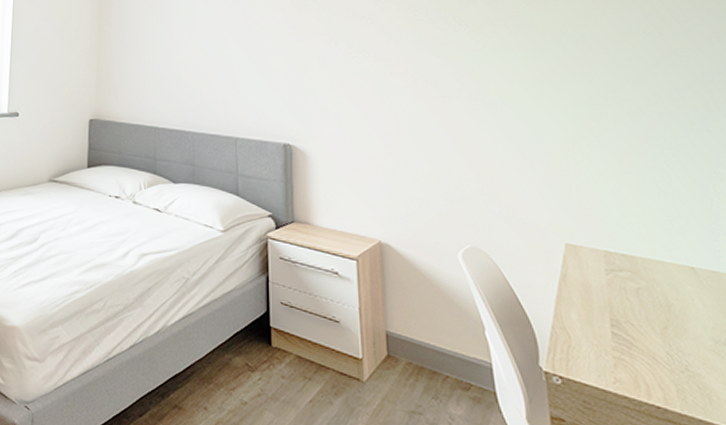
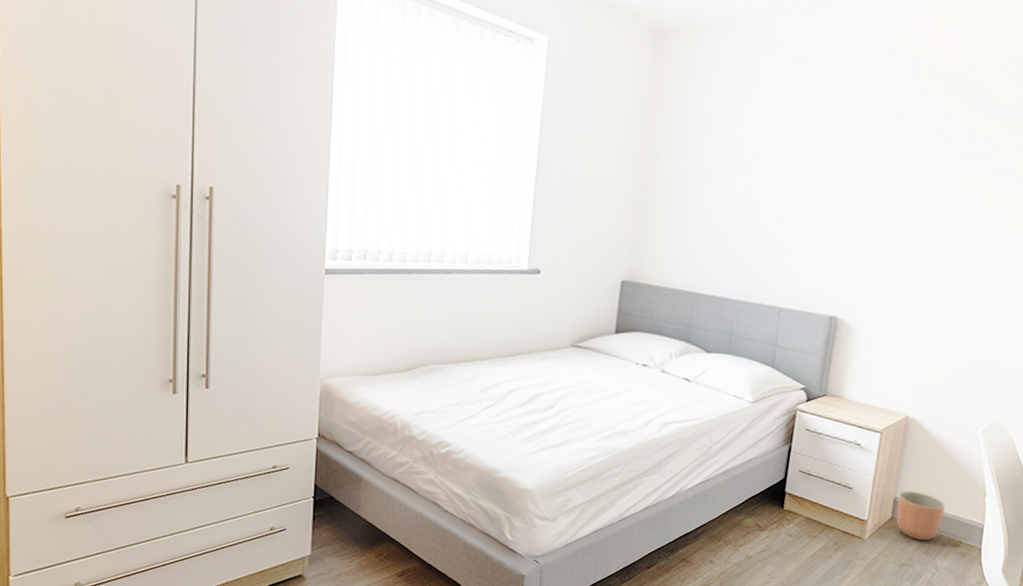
planter: none [390,323,445,383] -> present [896,490,945,541]

